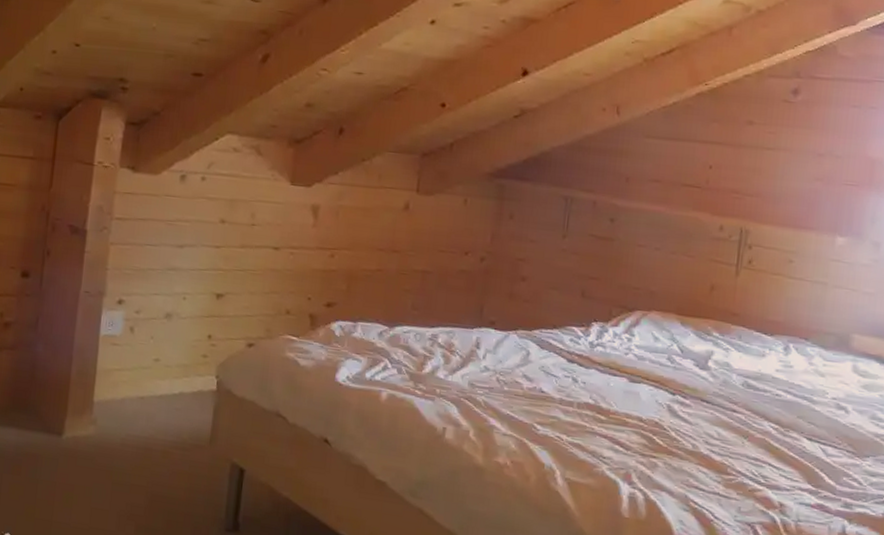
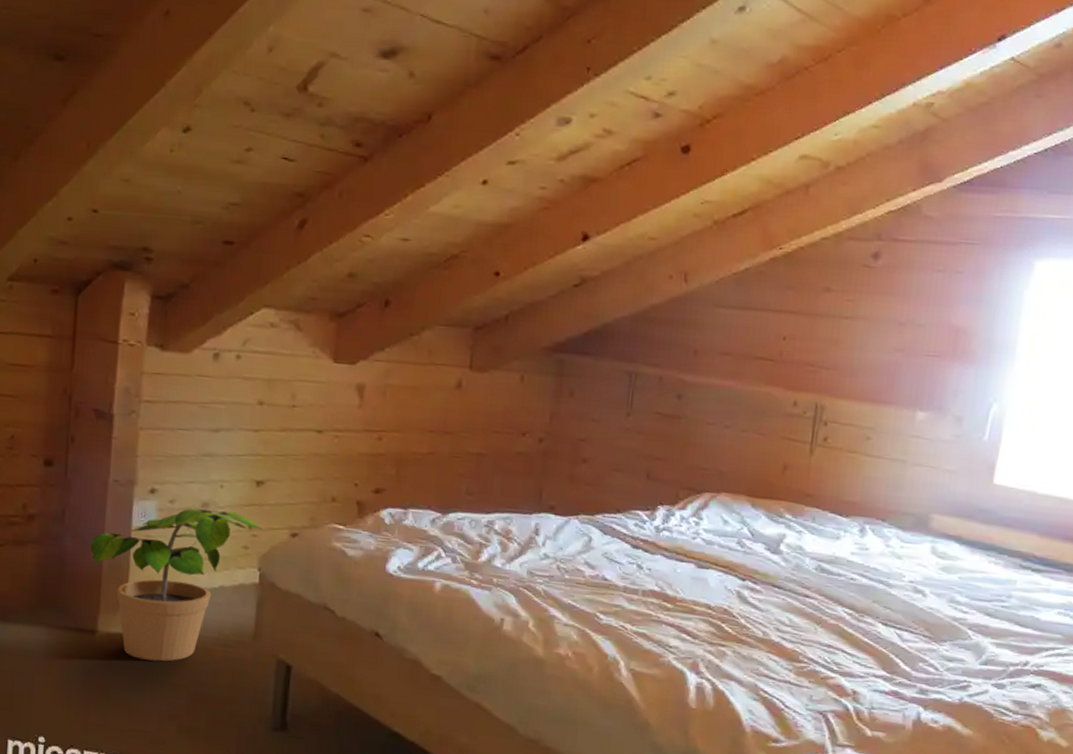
potted plant: none [60,318,221,464] -> present [90,508,263,662]

